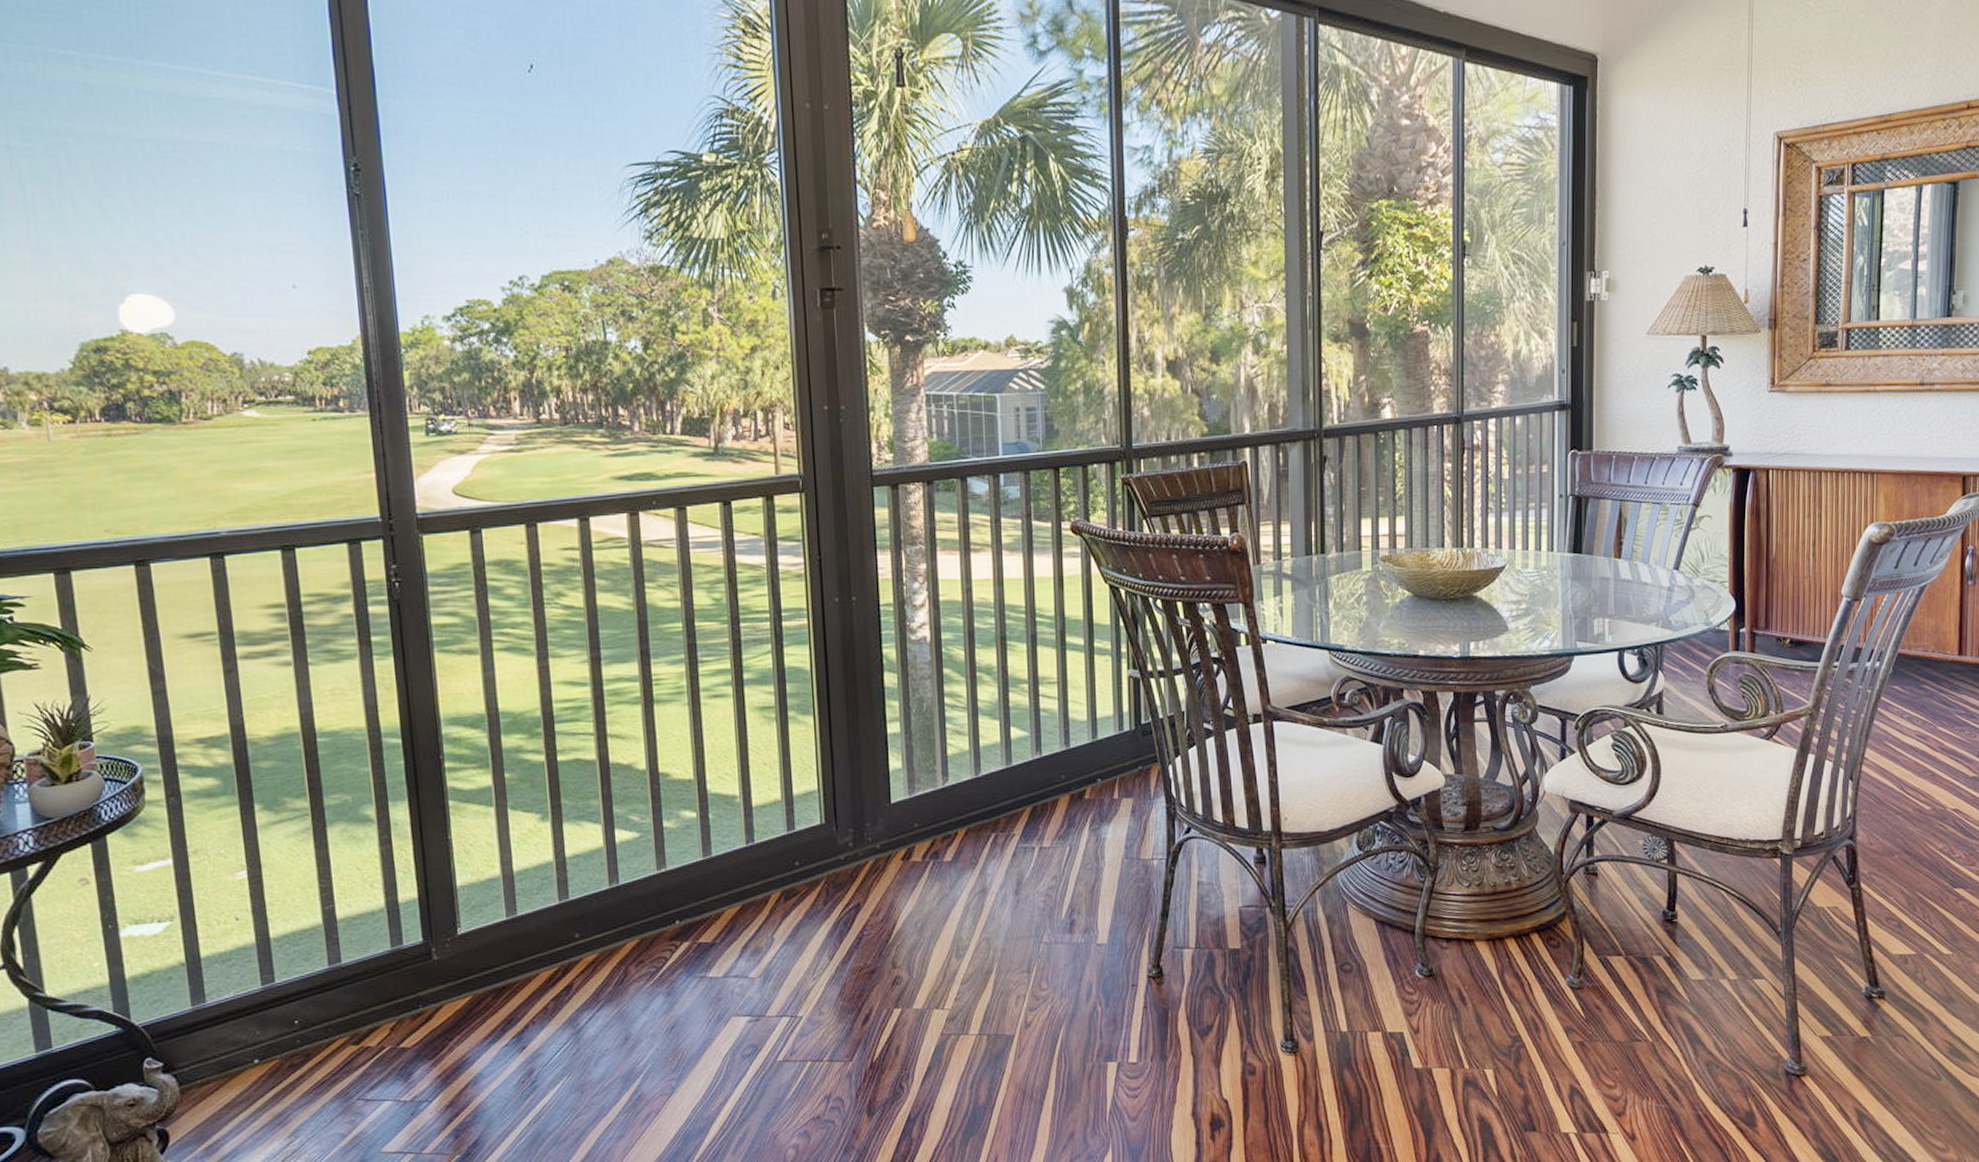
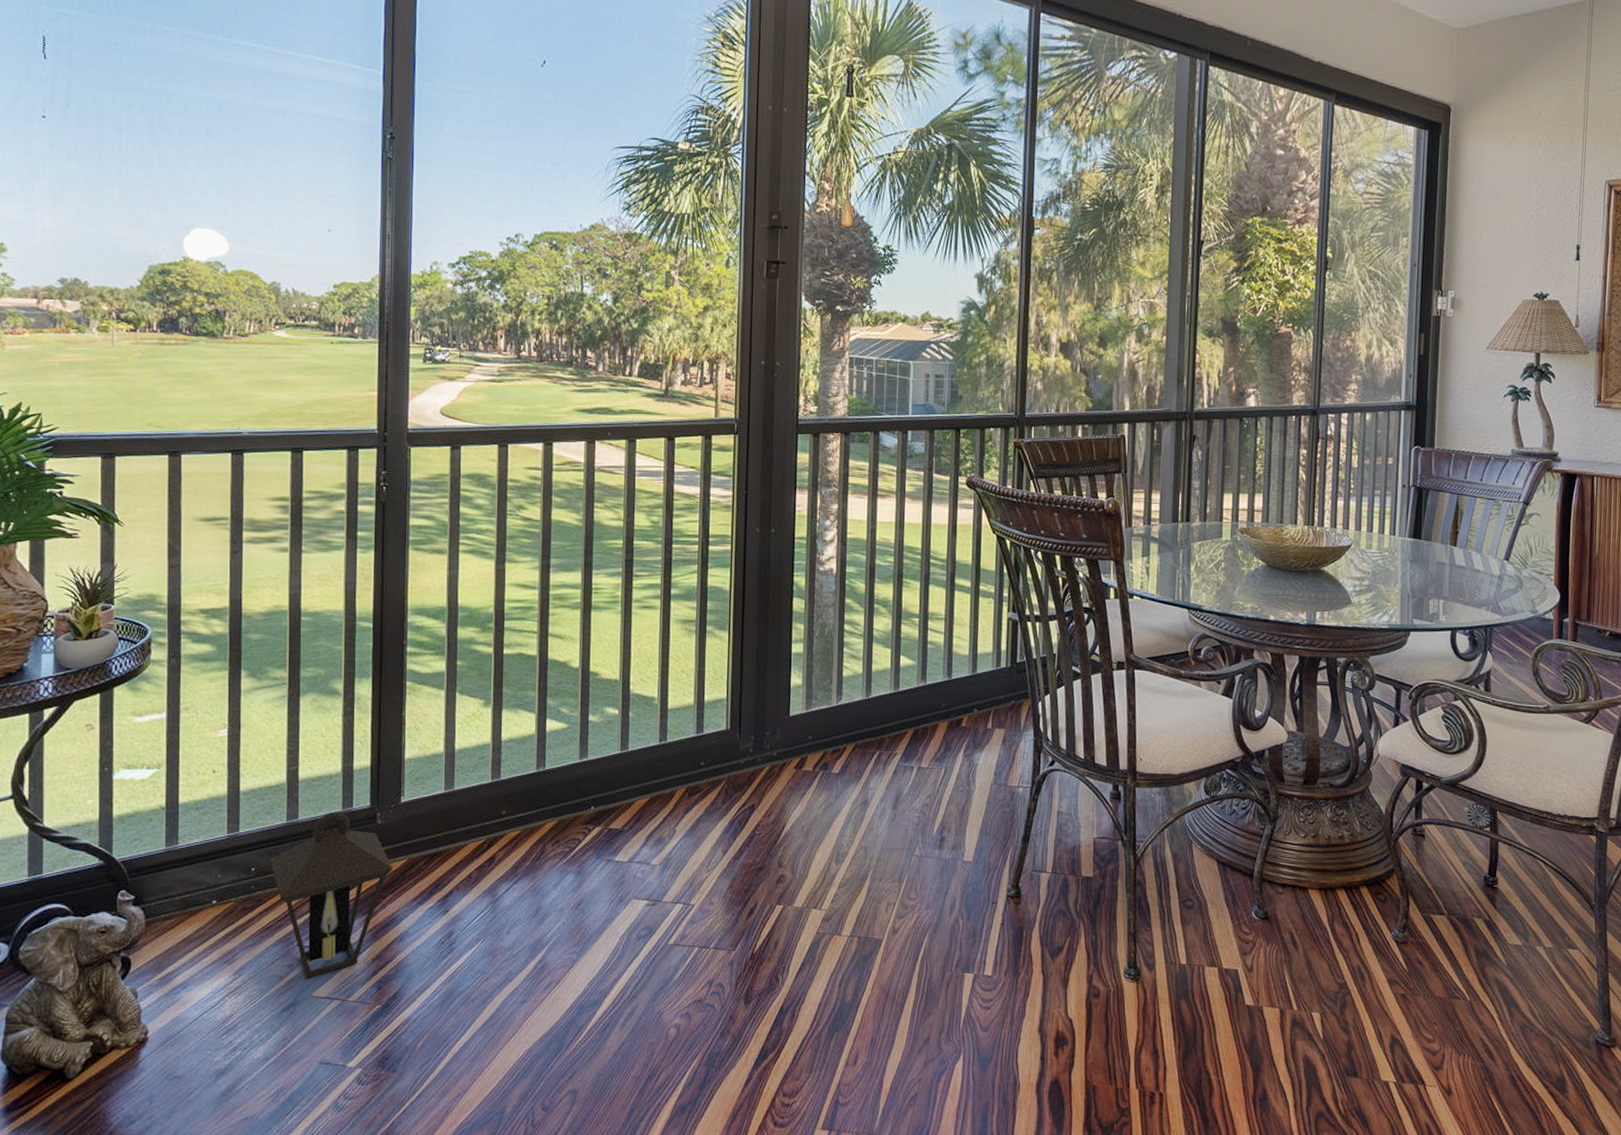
lantern: none [314,950,458,1135] -> present [270,811,393,979]

